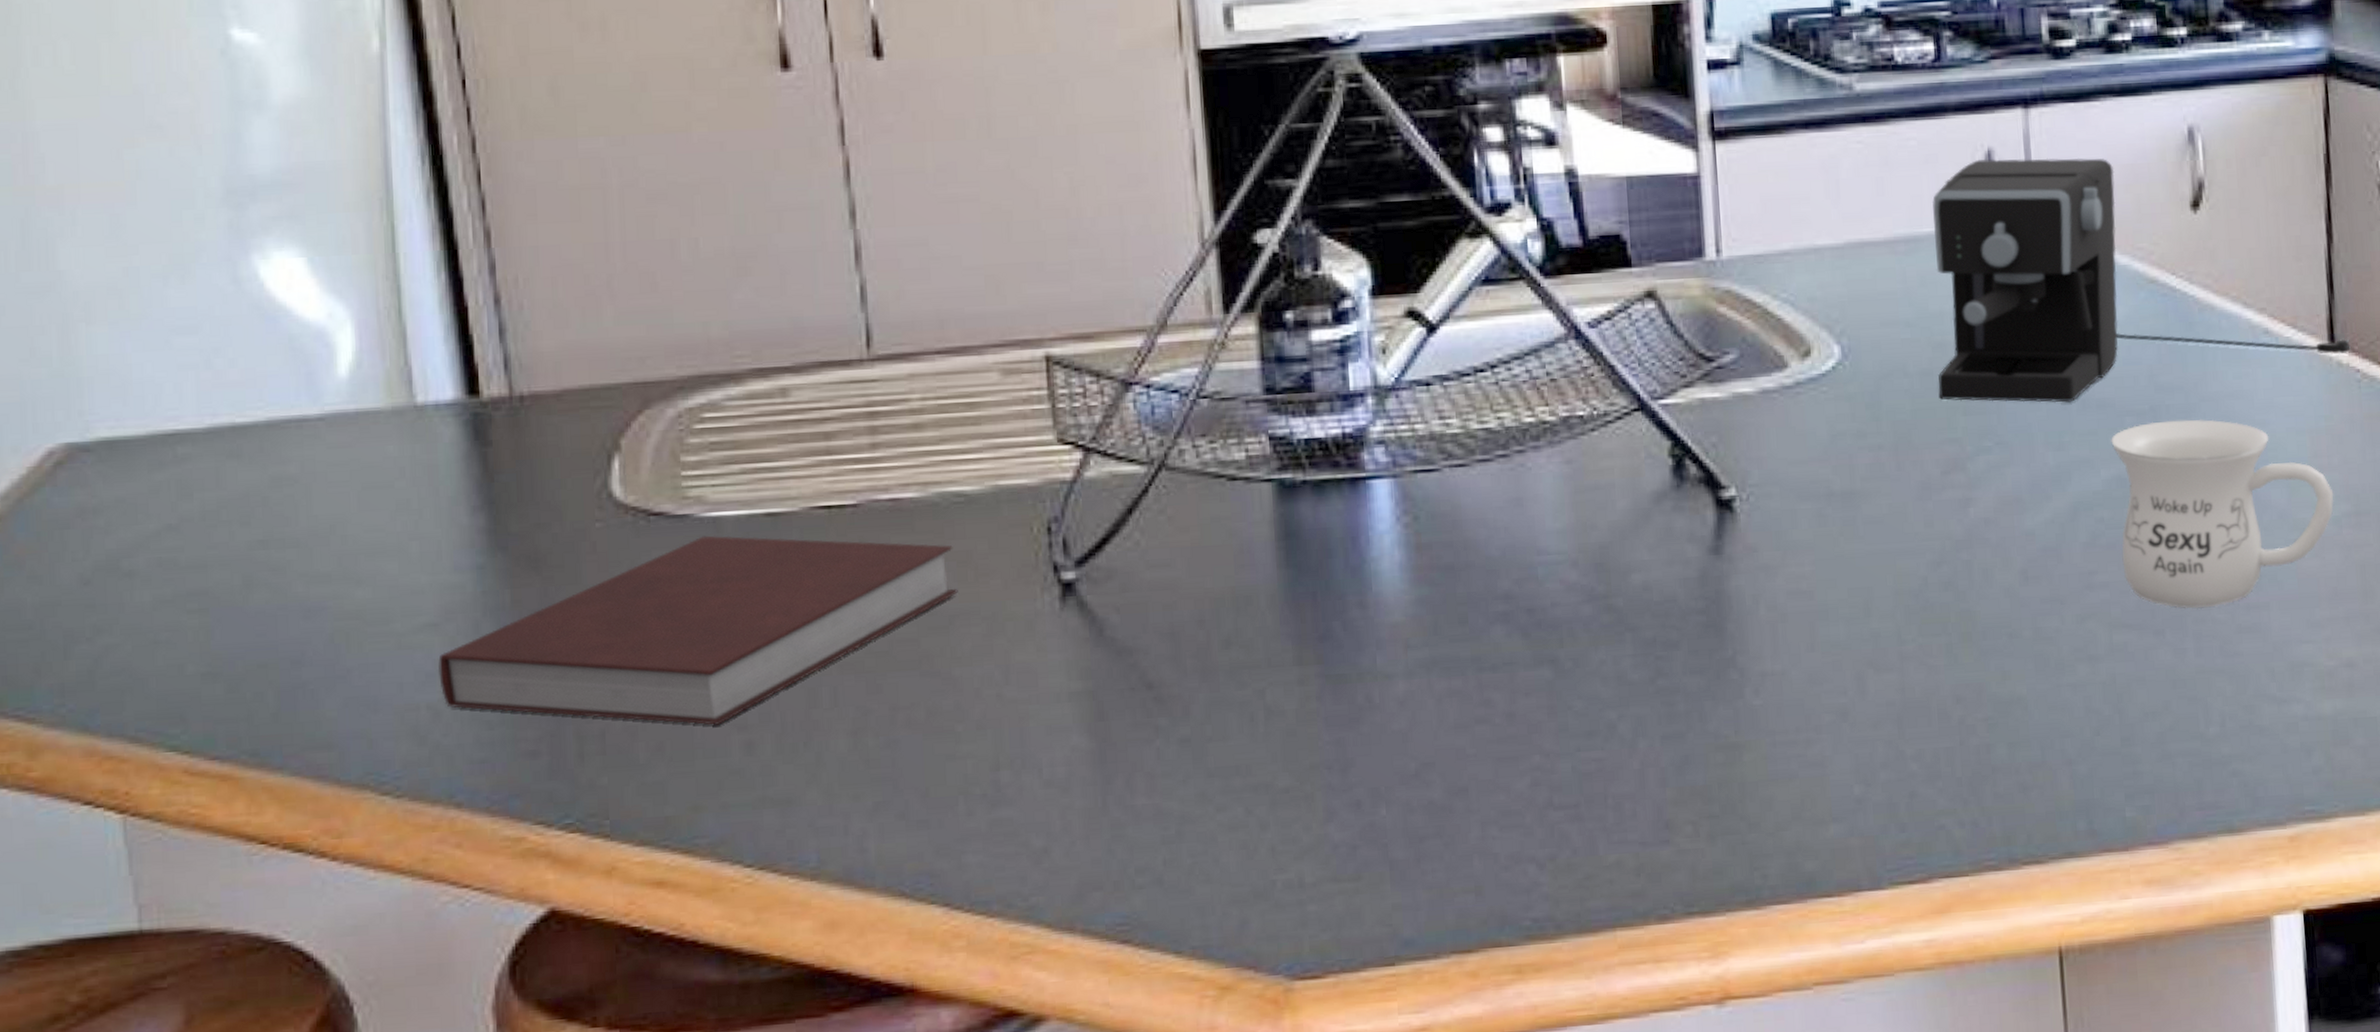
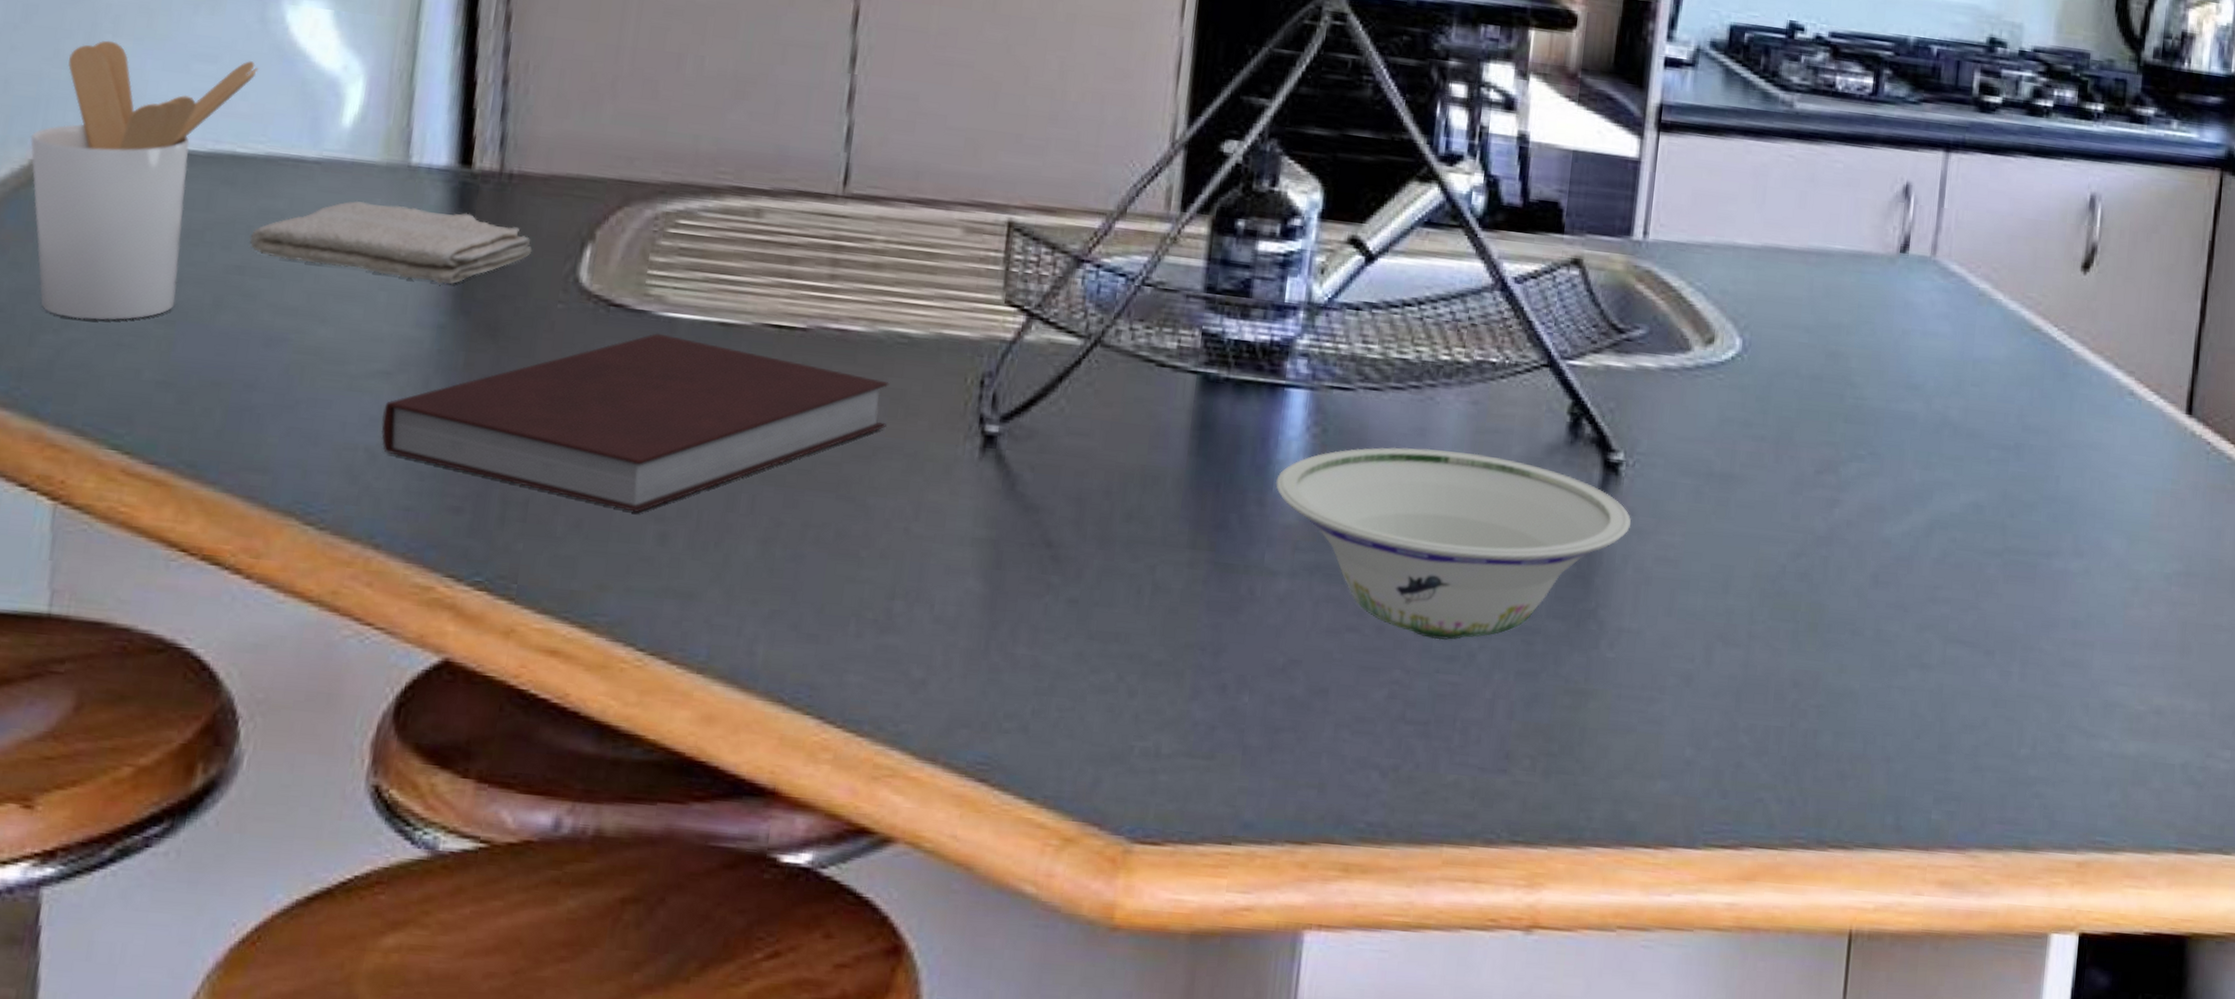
utensil holder: none [23,325,242,624] -> present [30,40,259,320]
washcloth: none [267,444,559,526] -> present [249,200,533,285]
bowl: none [1374,514,1755,717] -> present [1276,447,1631,641]
coffee maker: present [1932,157,2351,403] -> none [1824,191,2206,427]
mug: present [2111,419,2334,609] -> none [1966,458,2169,639]

